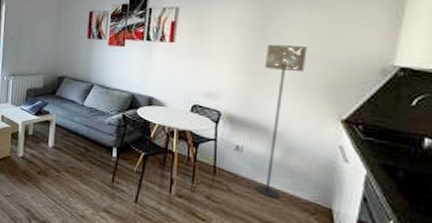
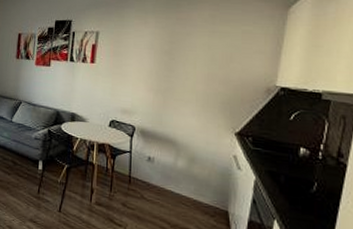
floor lamp: present [255,44,307,198] -> none [164,66,207,203]

